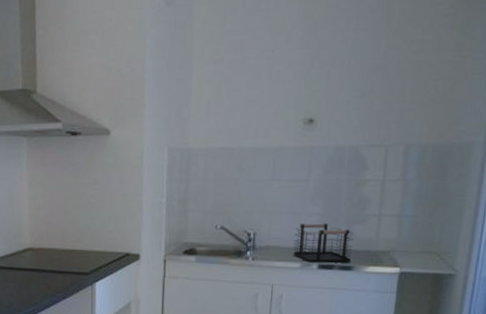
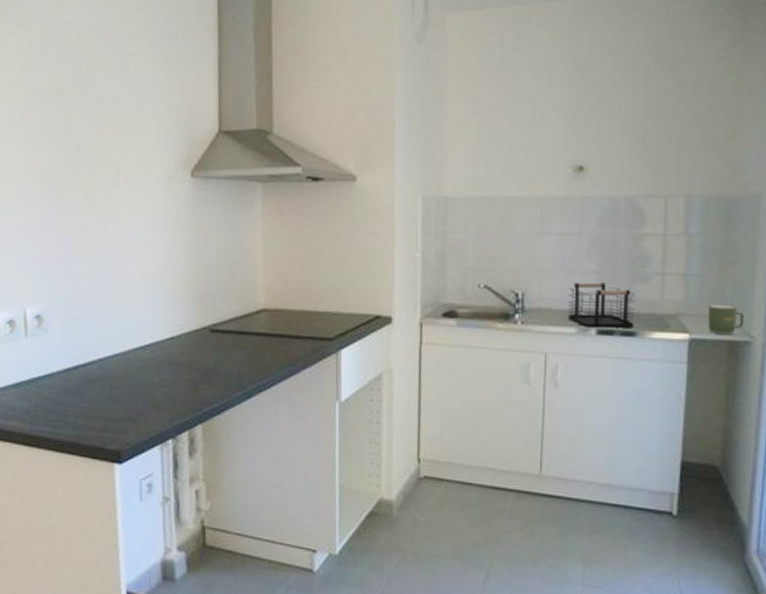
mug: none [417,242,450,268] -> present [708,304,744,334]

